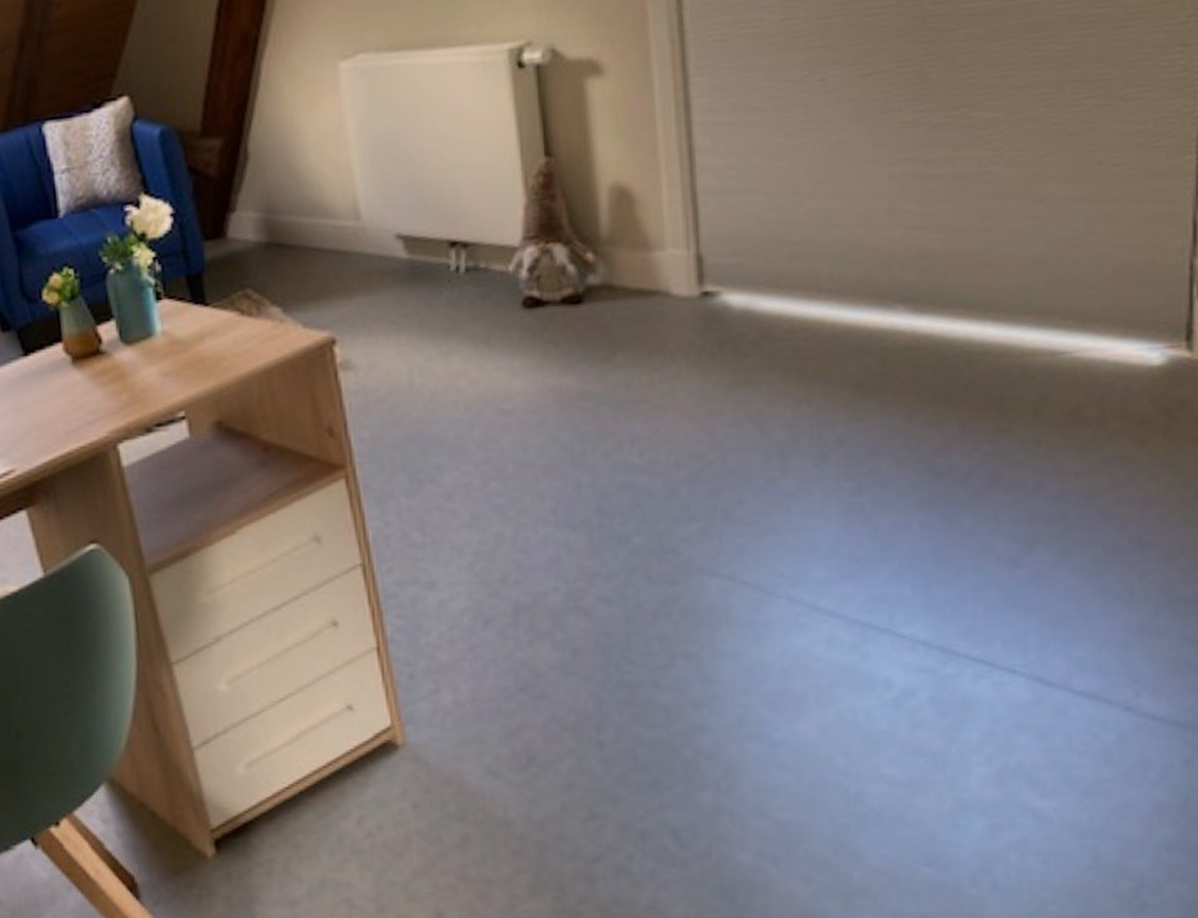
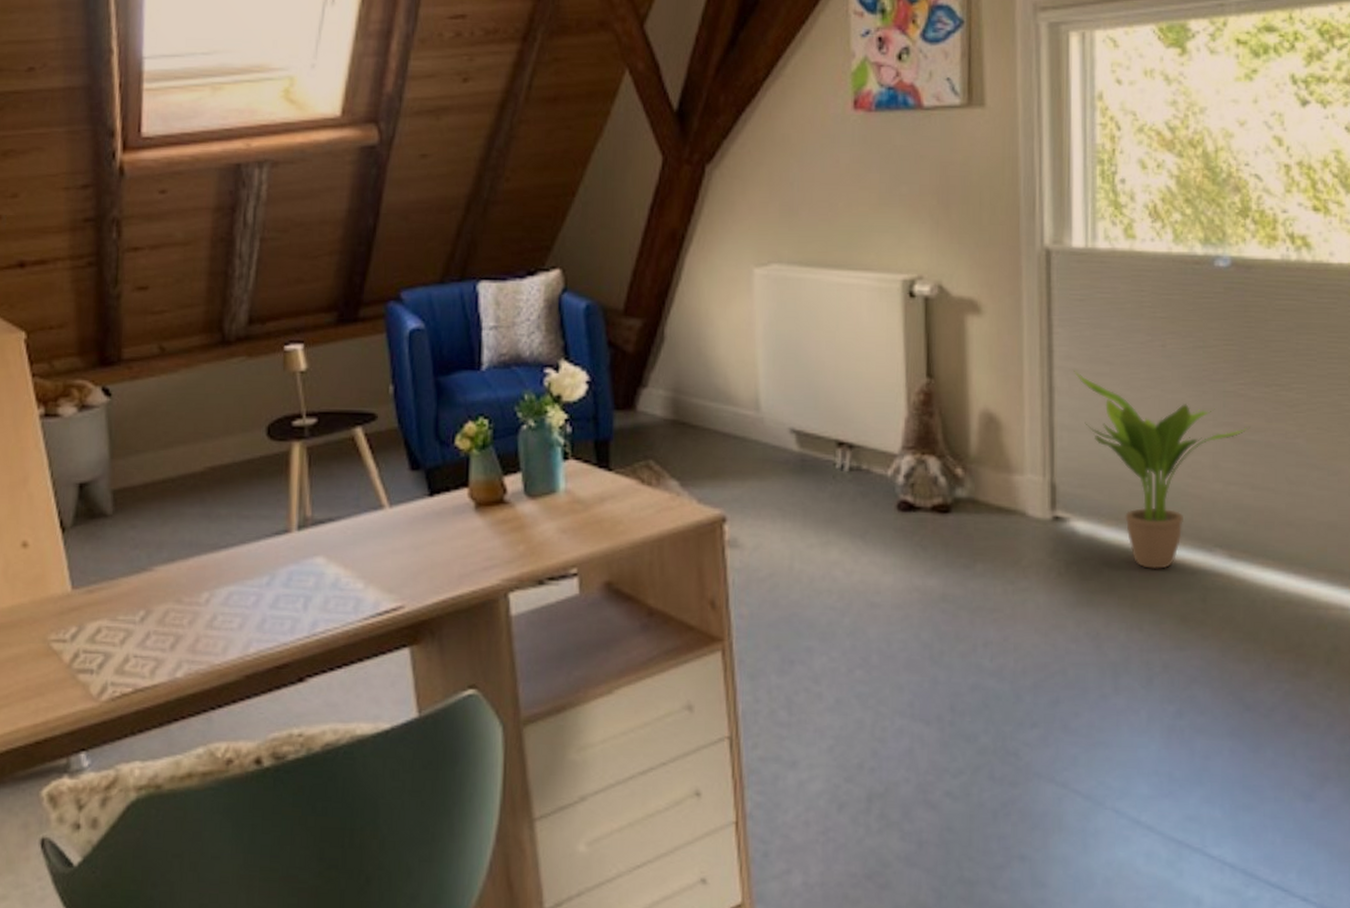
potted plant: none [716,124,934,337] -> present [1074,371,1250,569]

